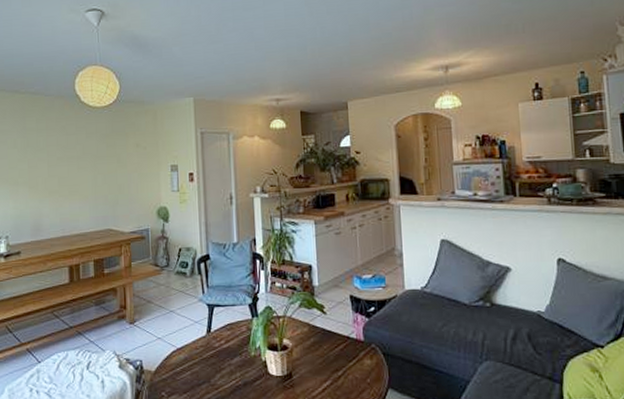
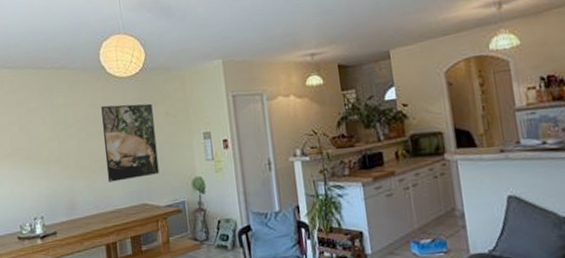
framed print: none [73,133,126,207] -> present [101,103,160,182]

